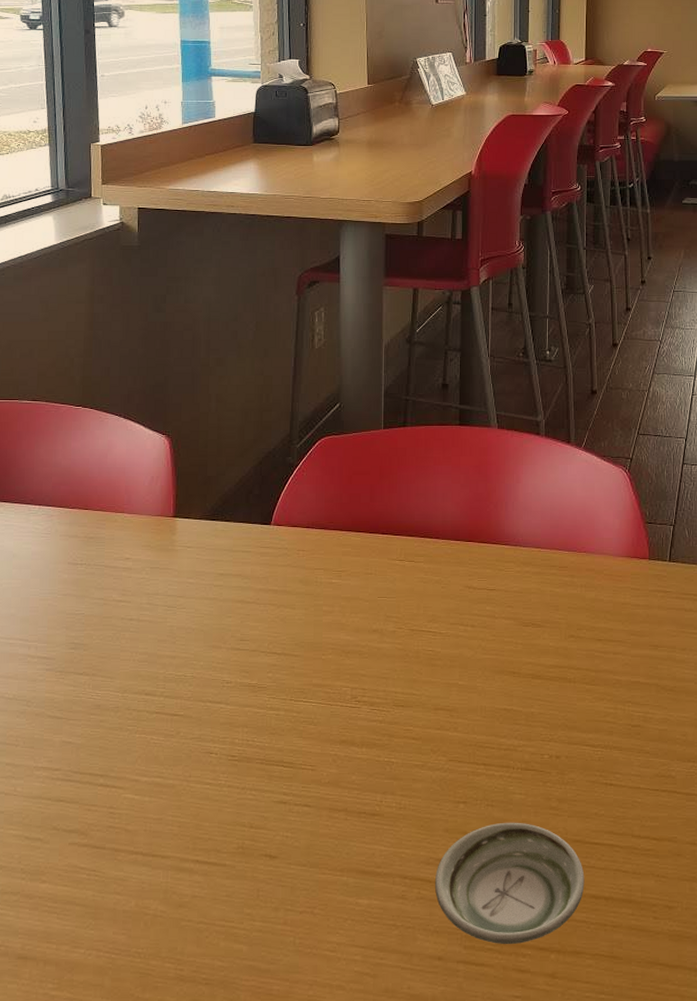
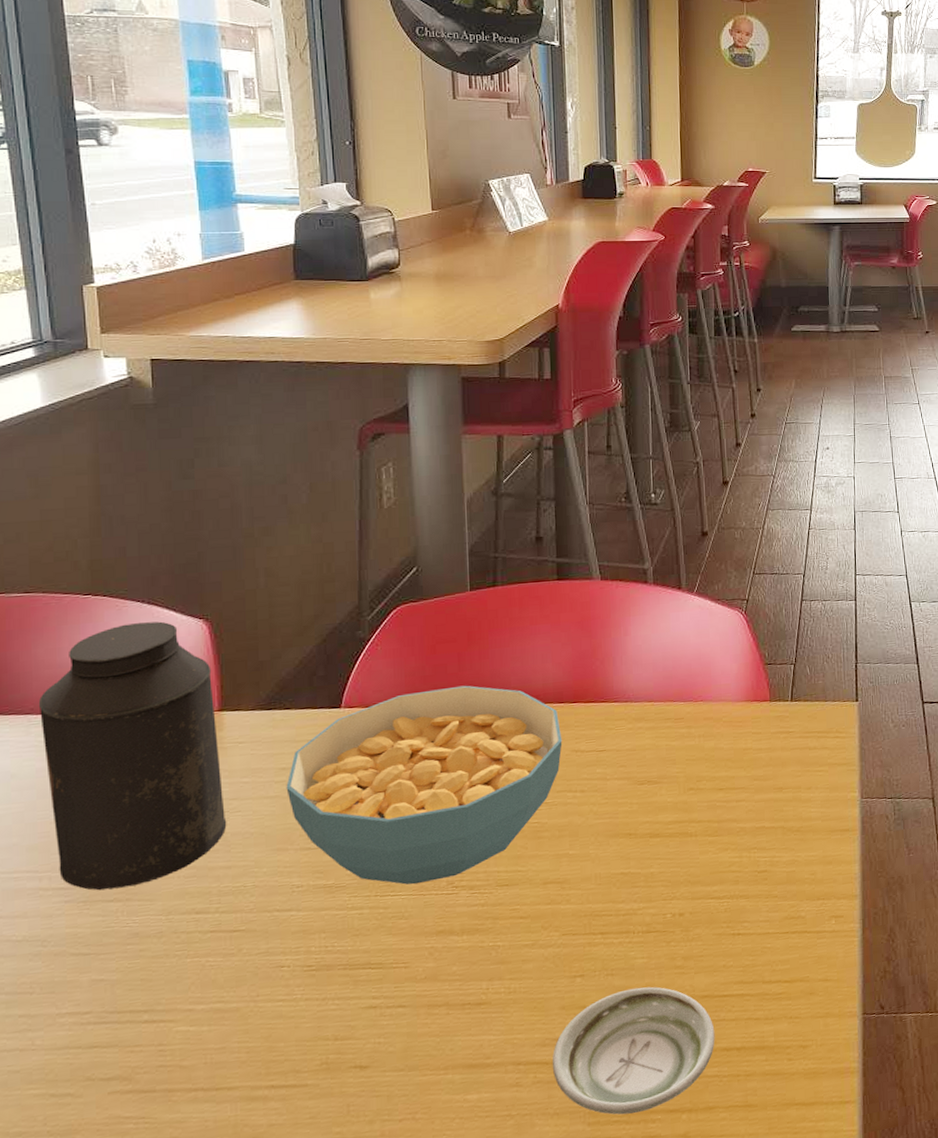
canister: none [37,434,174,664] -> present [38,621,227,891]
cereal bowl: none [223,515,457,694] -> present [286,685,563,885]

